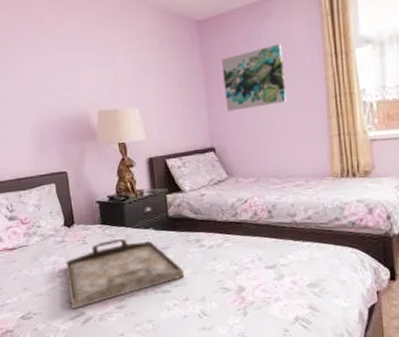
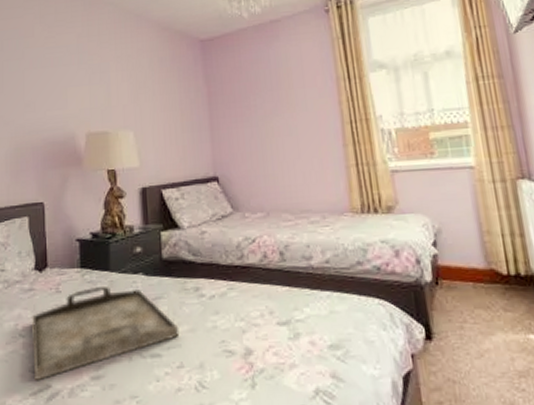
wall art: present [222,43,286,112] -> none [227,65,298,137]

